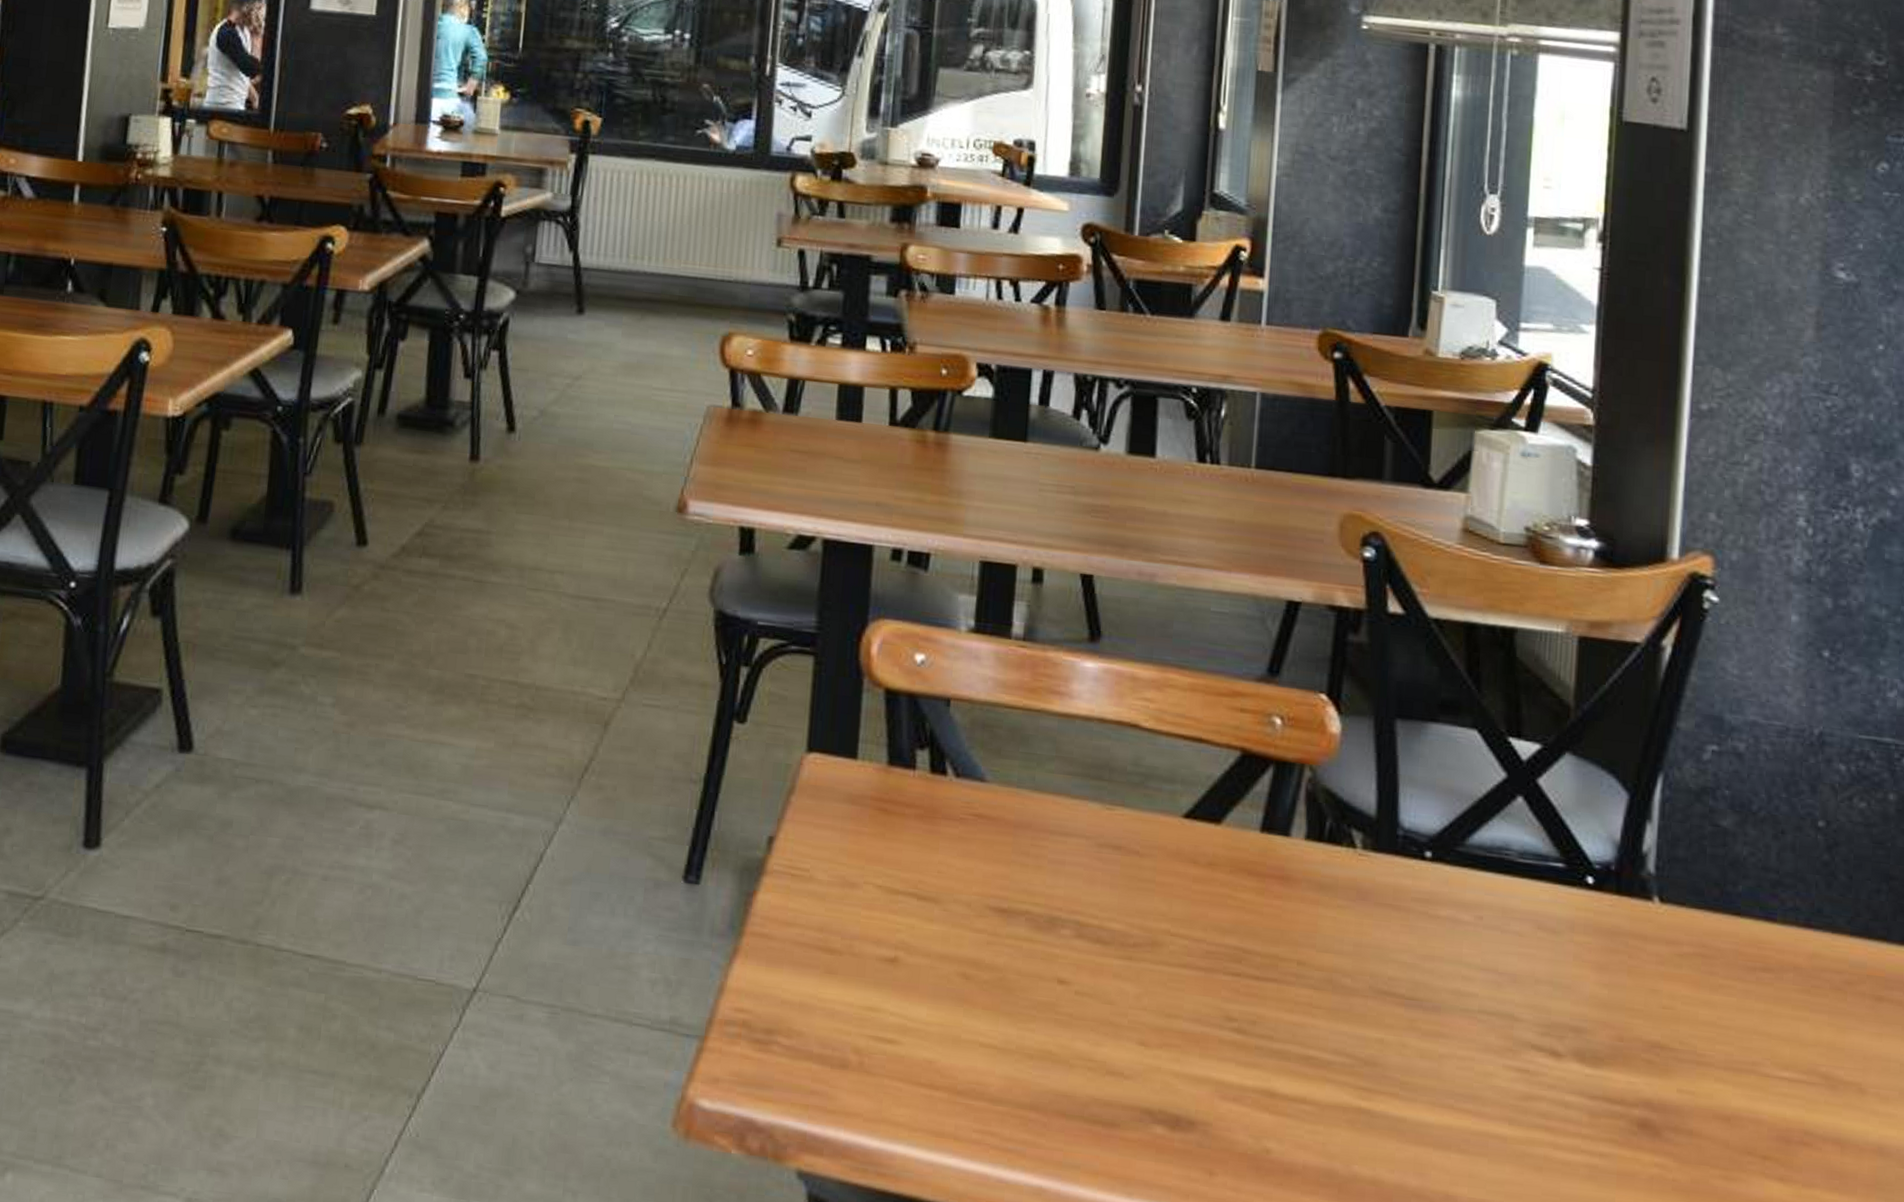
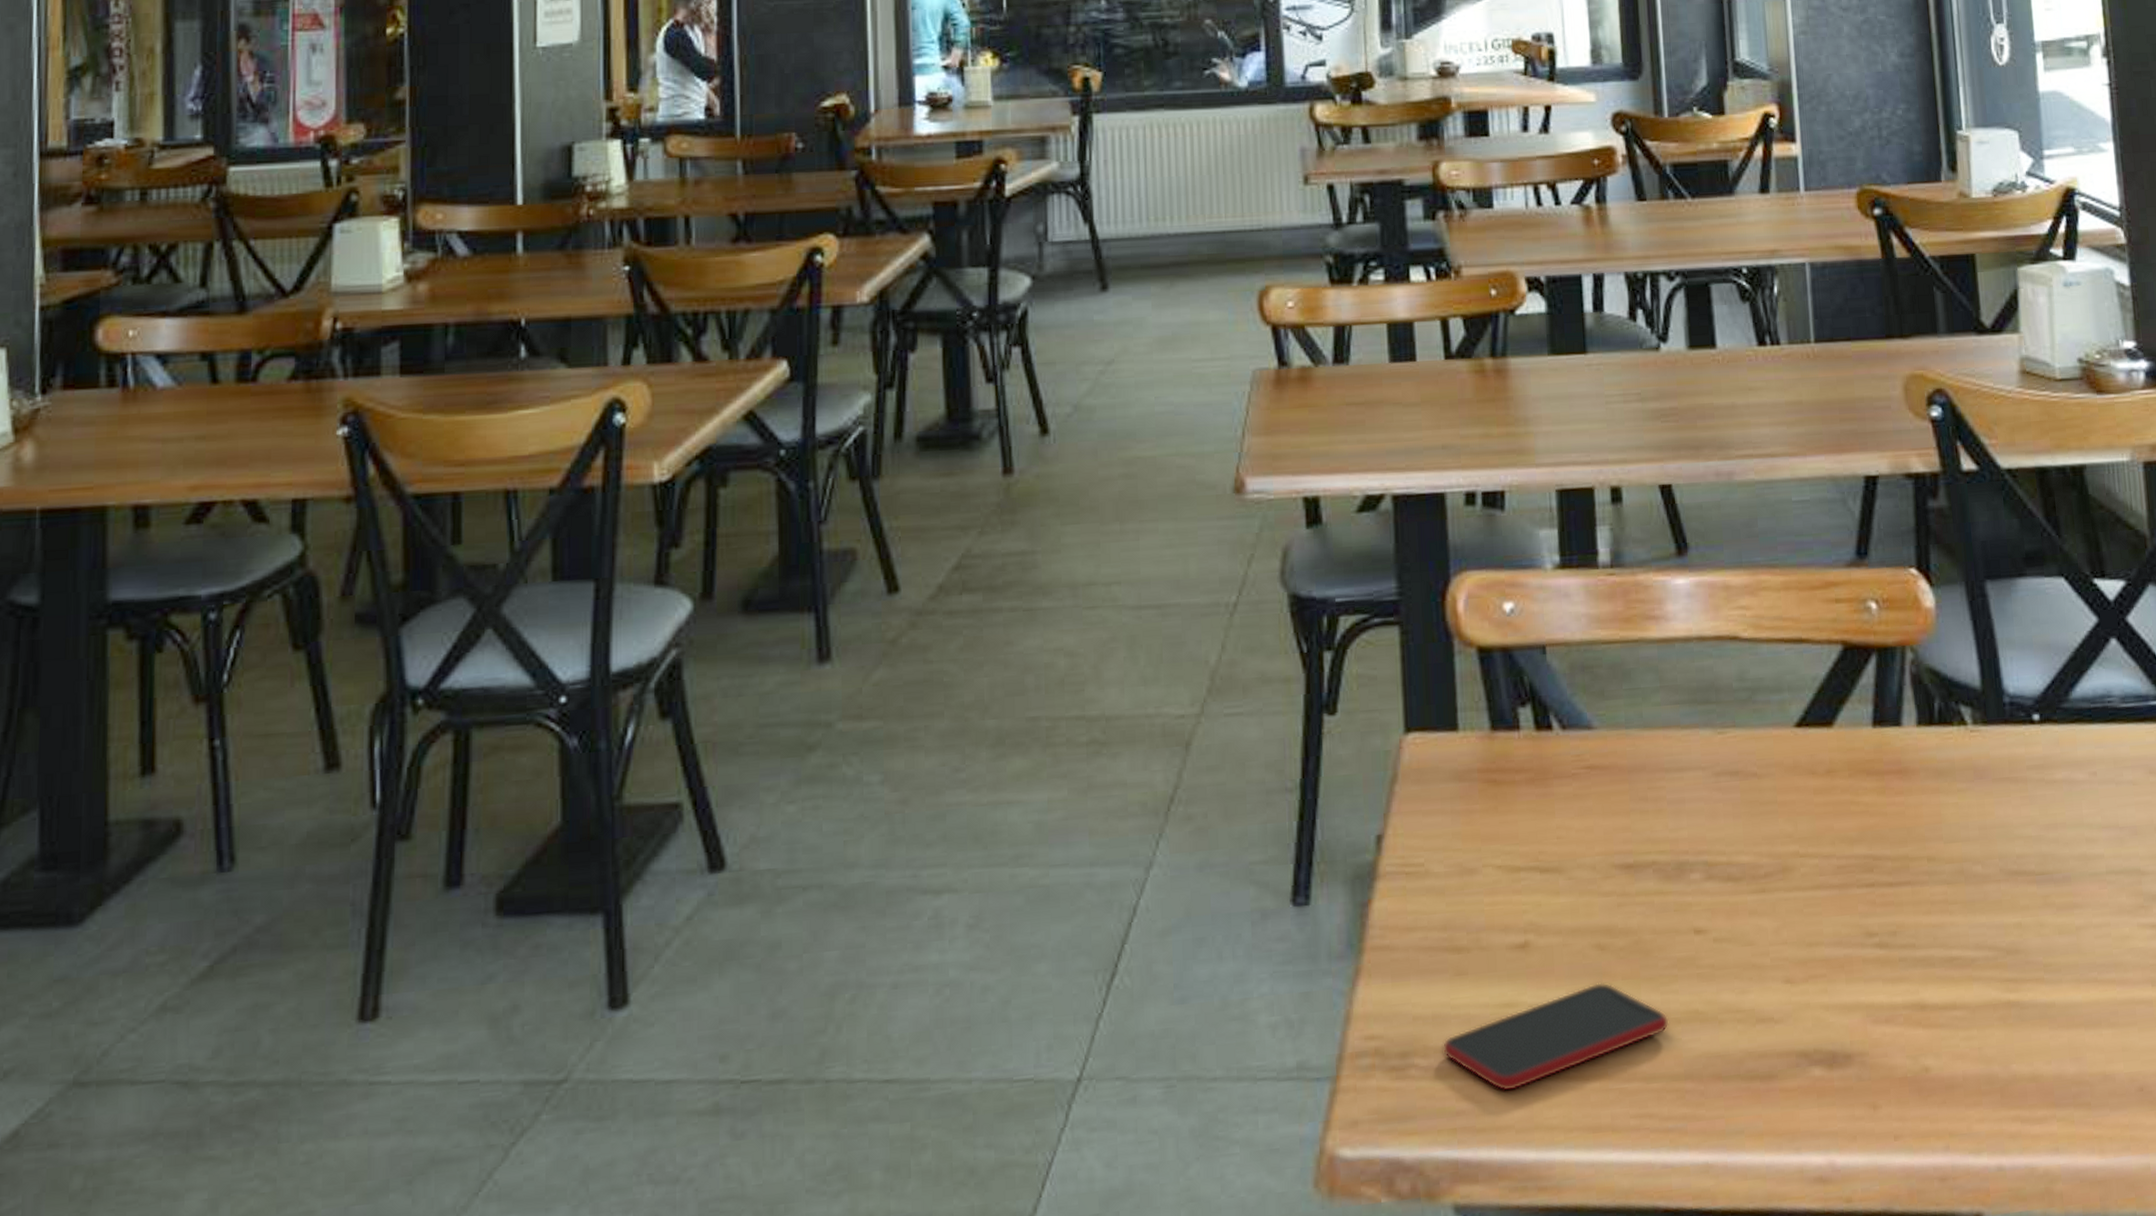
smartphone: none [804,1007,1022,1084] -> present [1442,982,1669,1091]

